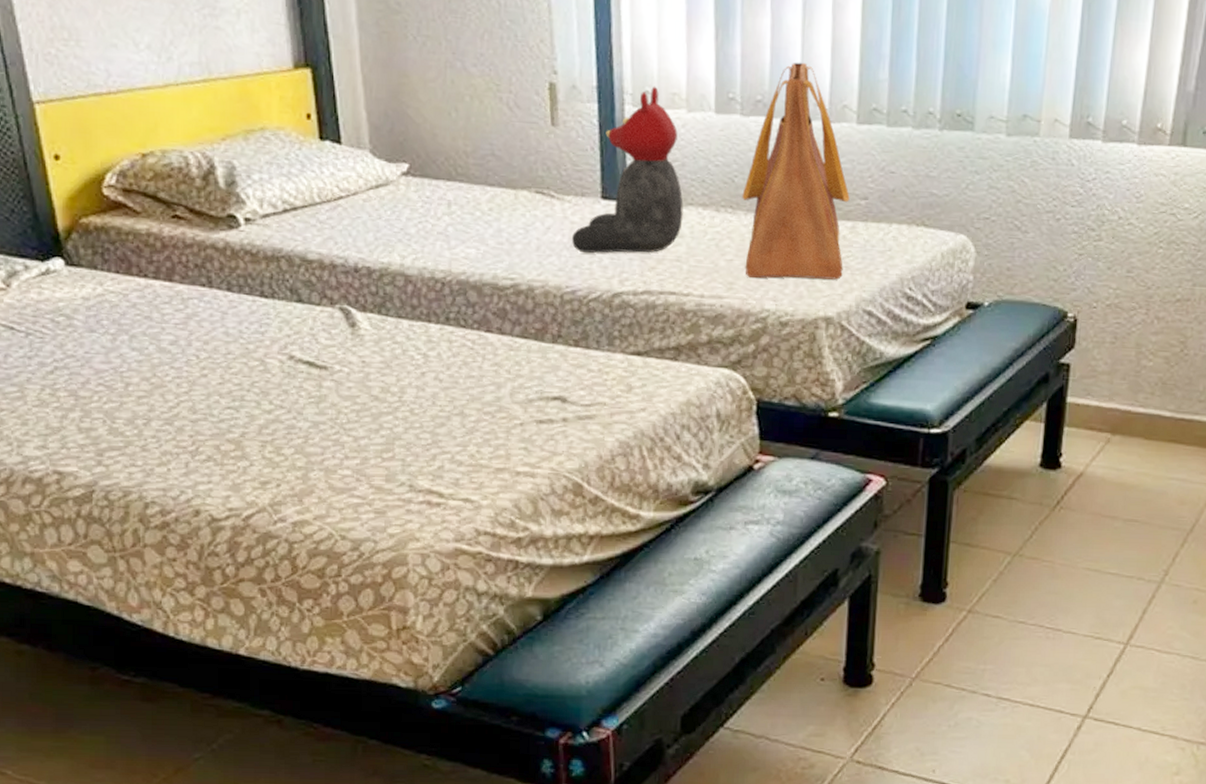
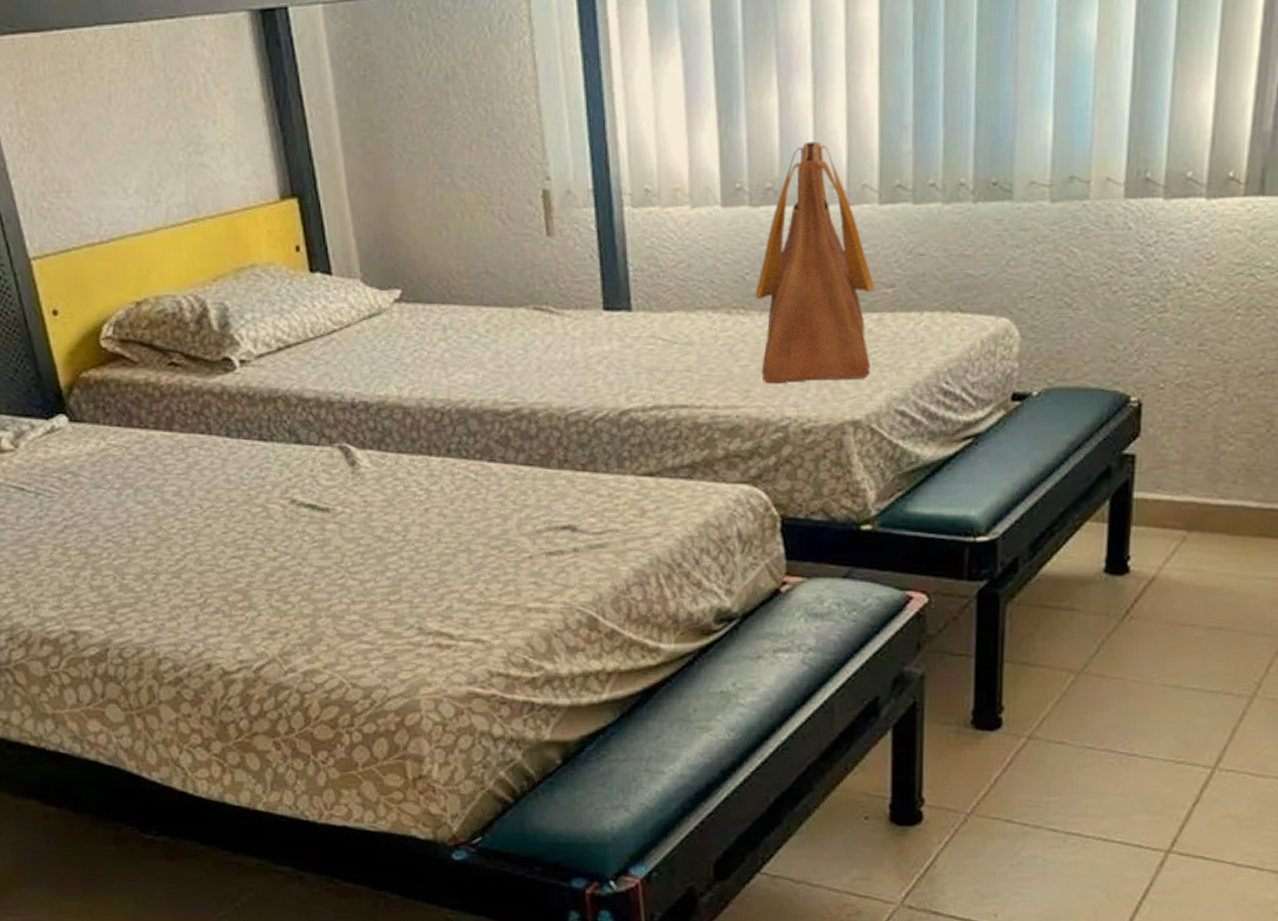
teddy bear: present [571,86,684,254] -> none [573,183,692,370]

